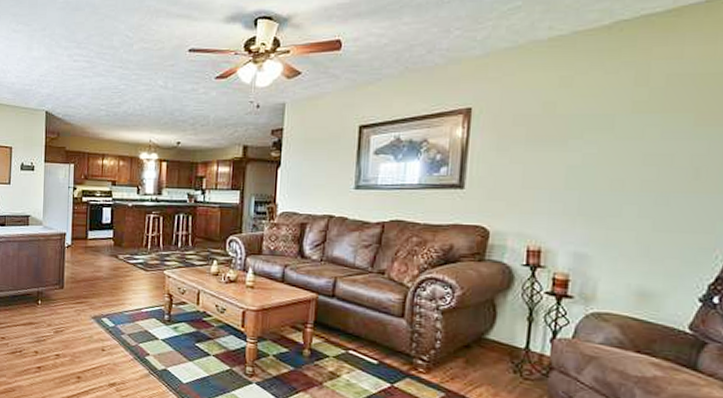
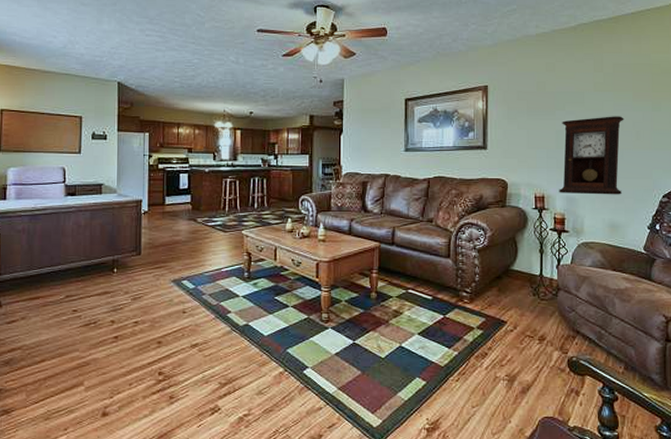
pendulum clock: none [563,147,677,254] -> present [559,116,624,195]

